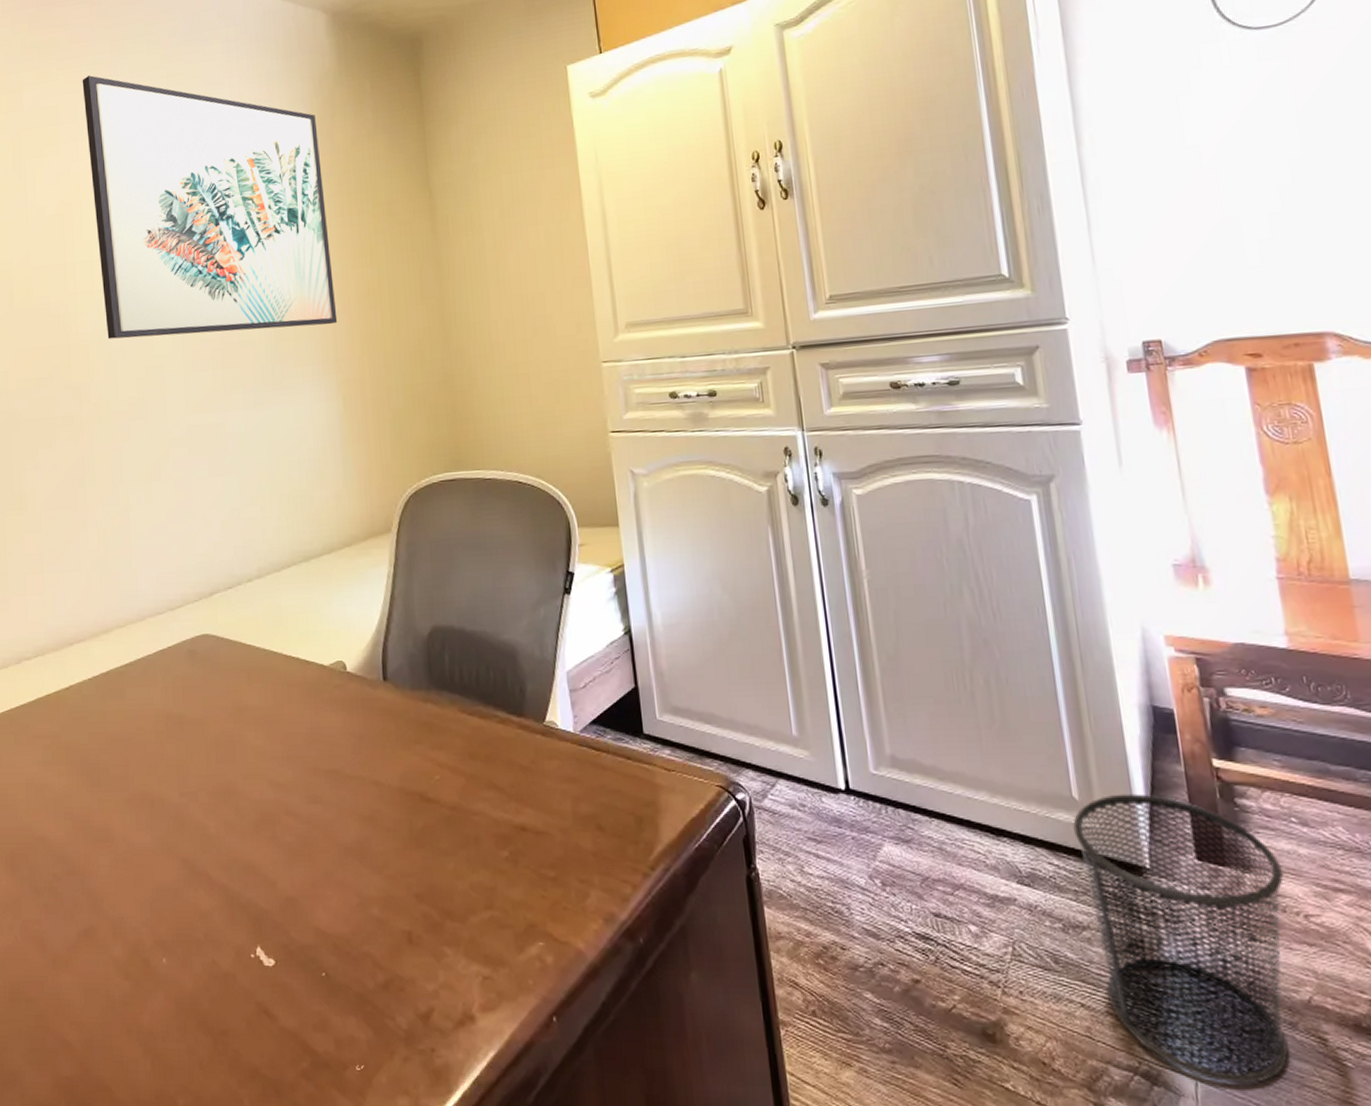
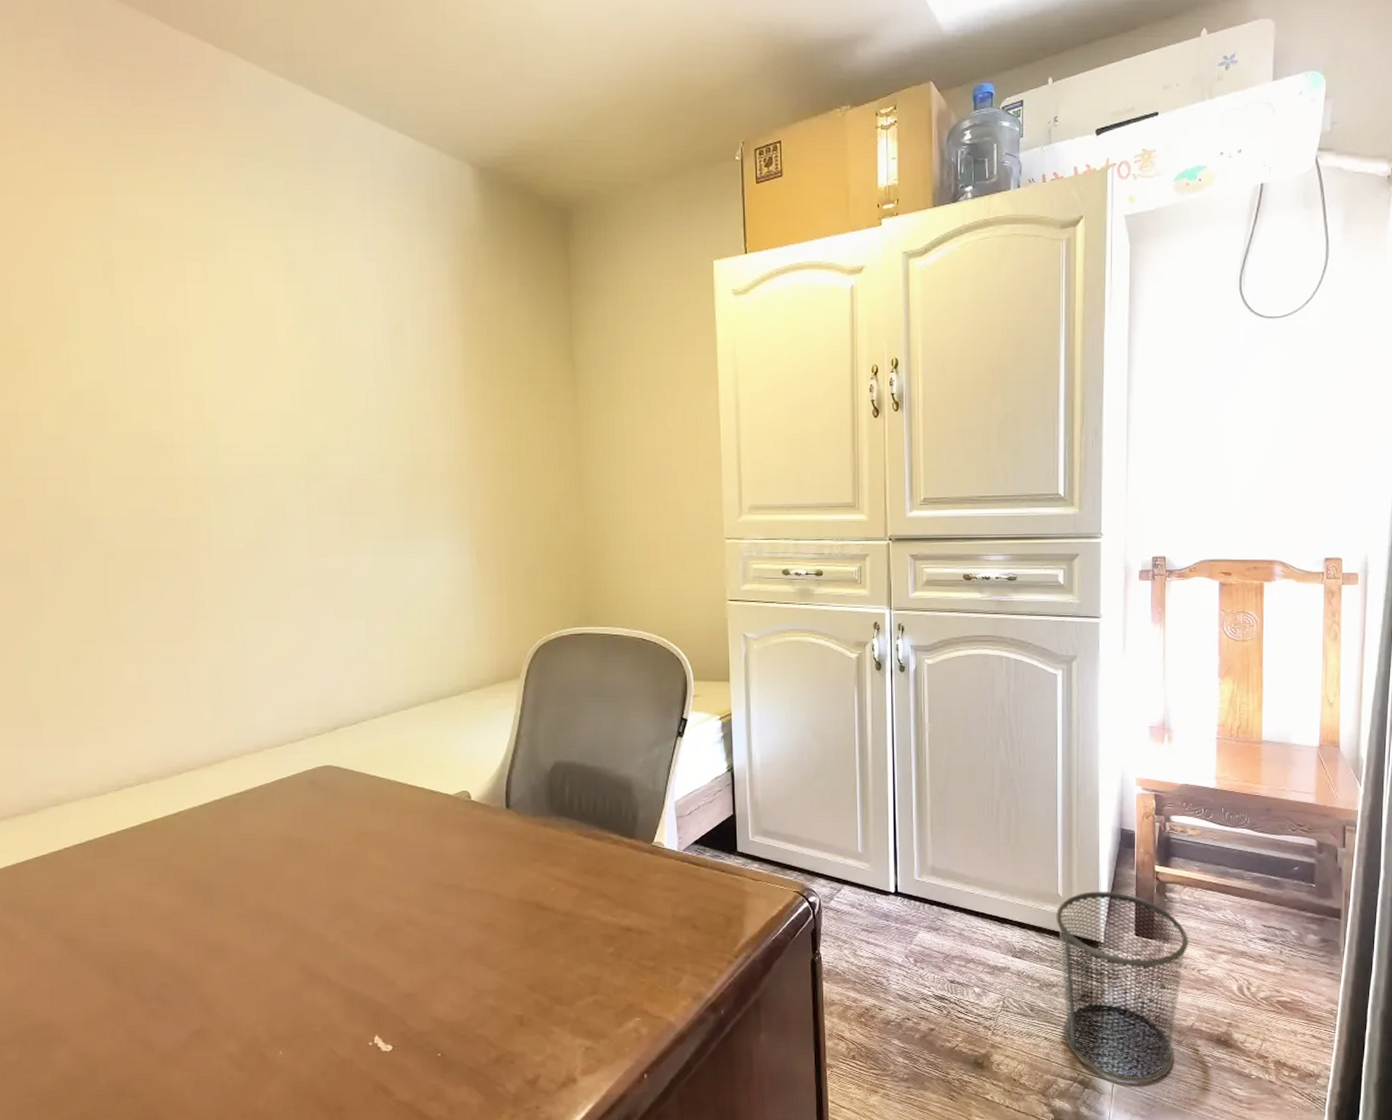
wall art: present [82,75,338,339] -> none [189,190,474,482]

